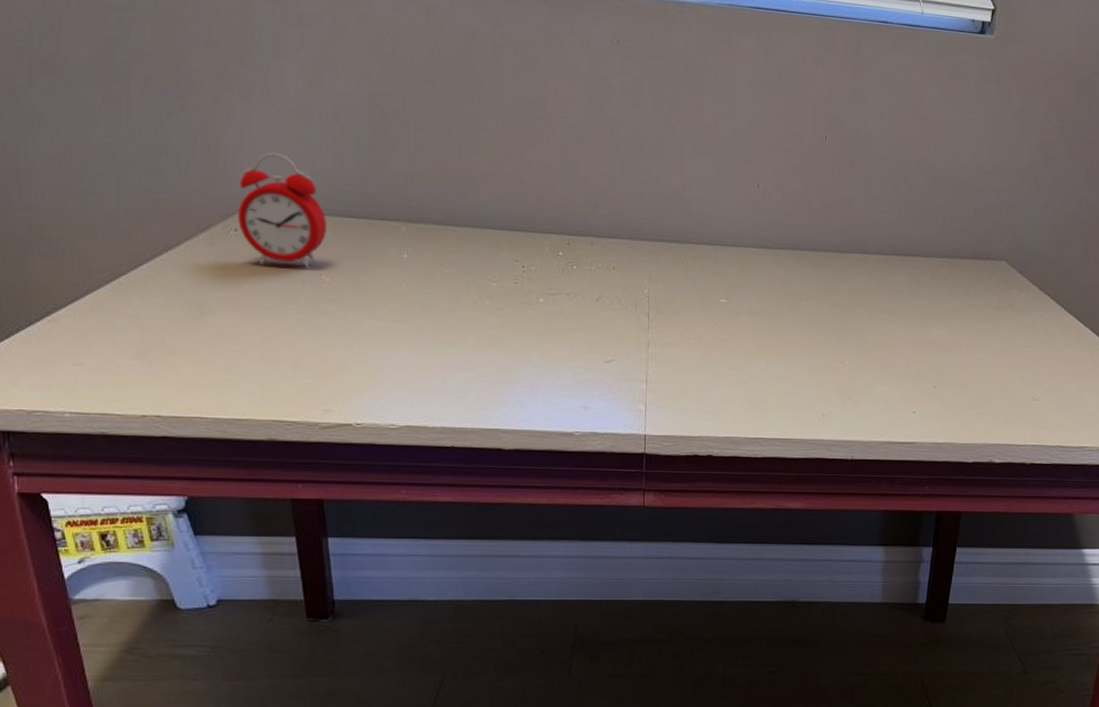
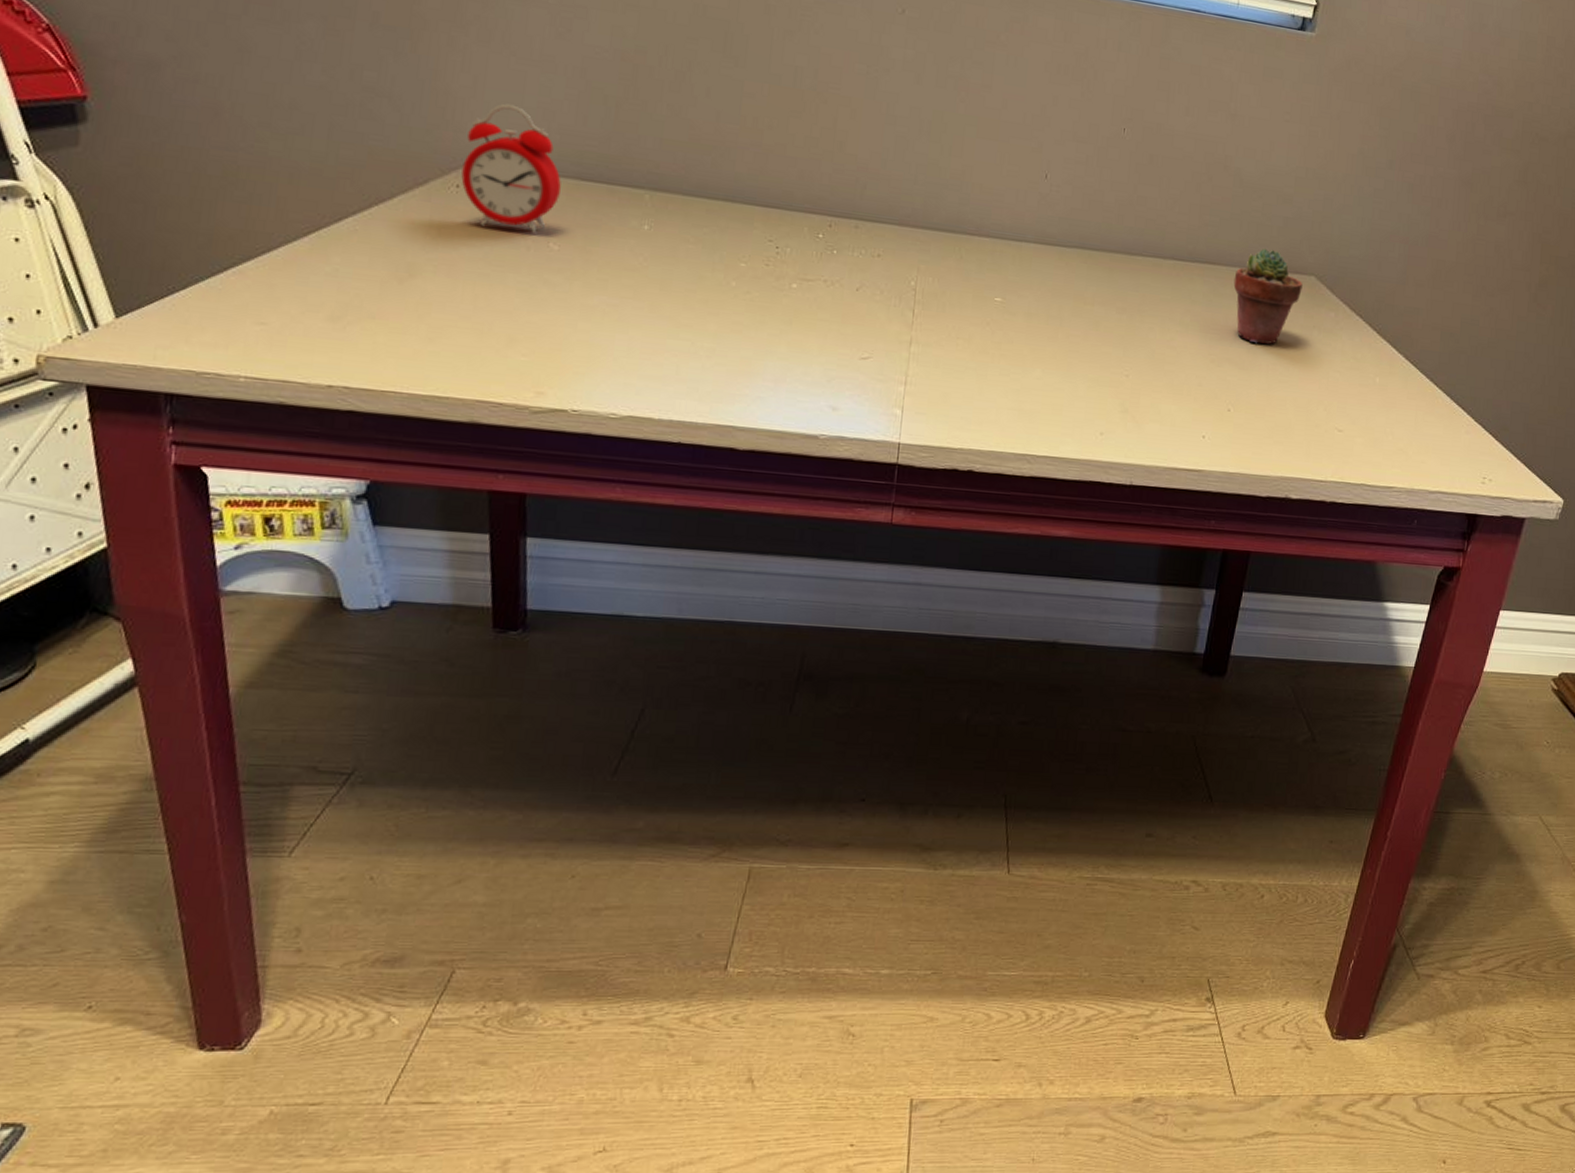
potted succulent: none [933,238,995,326] -> present [1233,248,1303,345]

